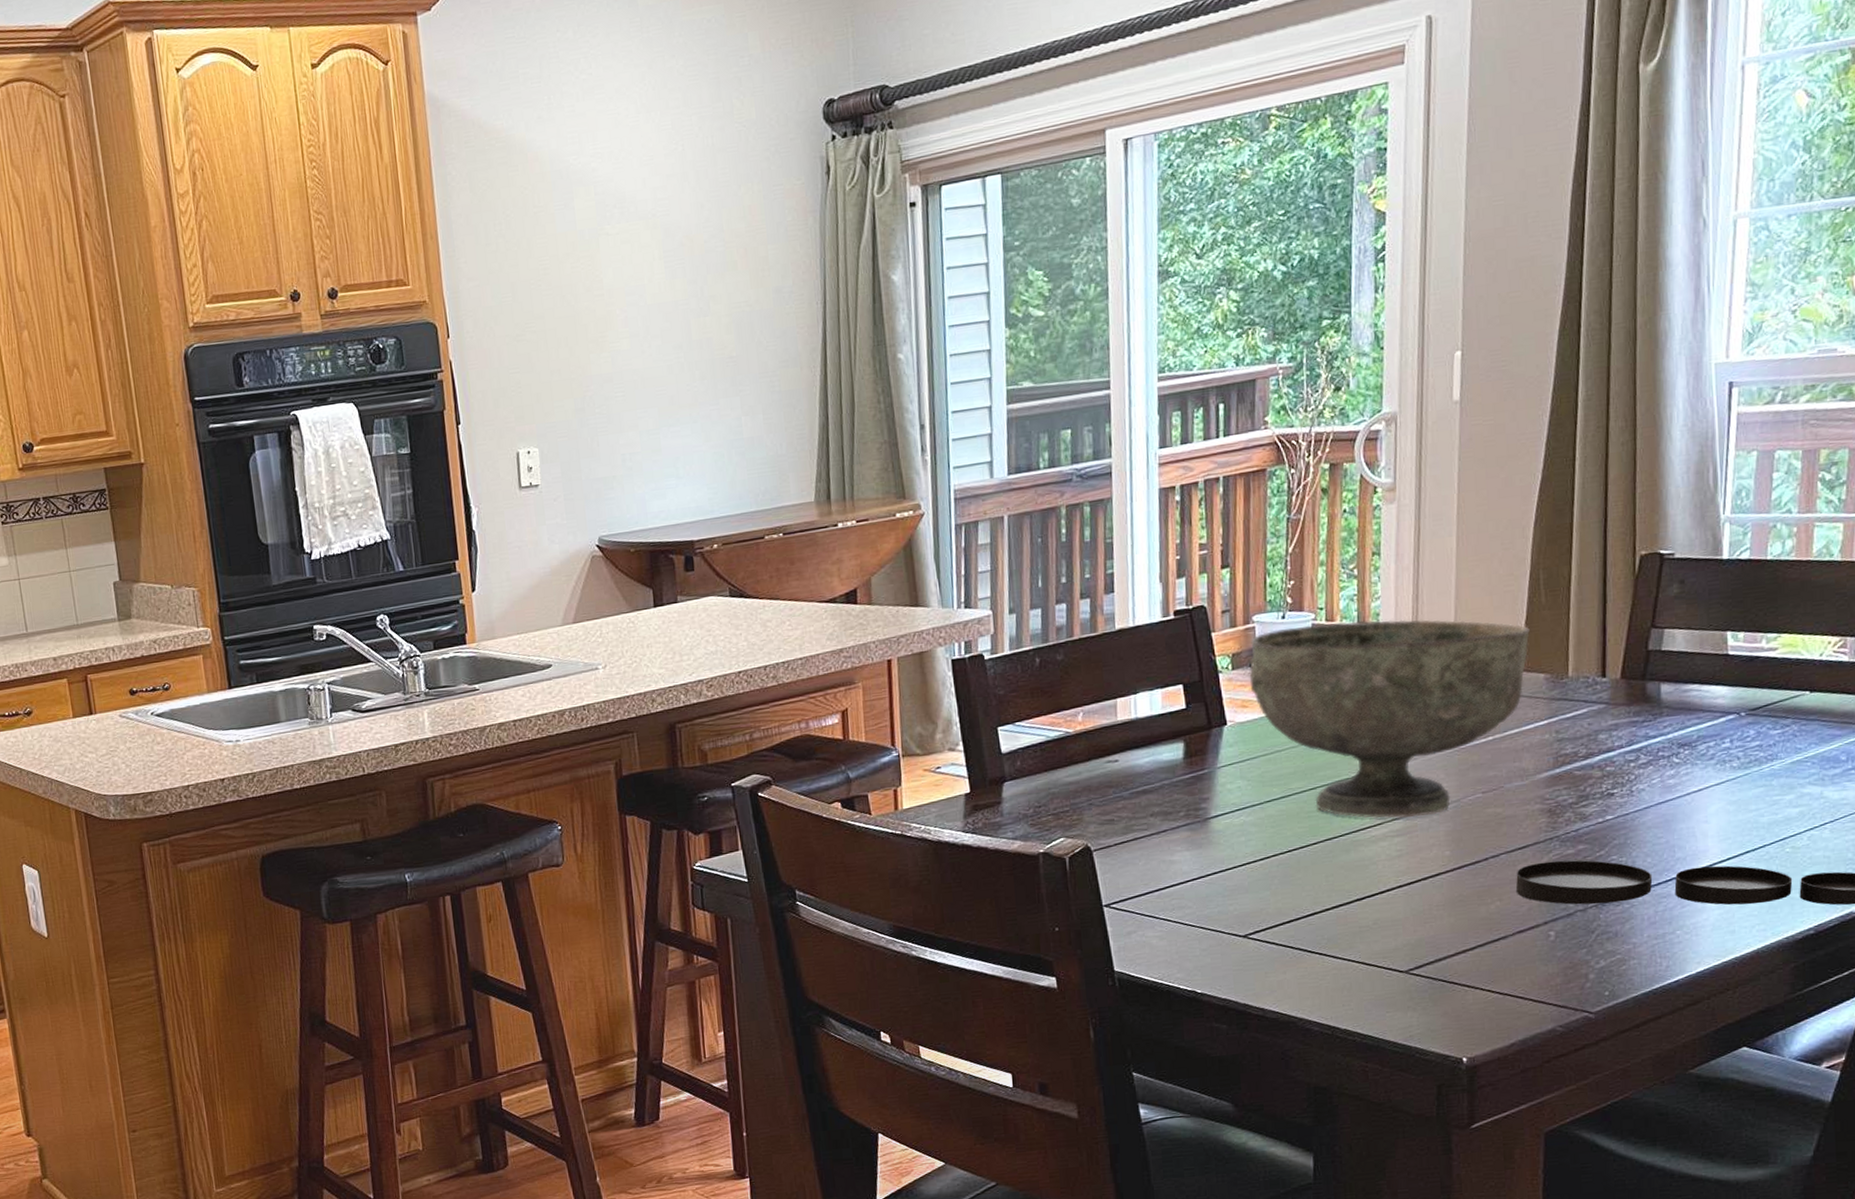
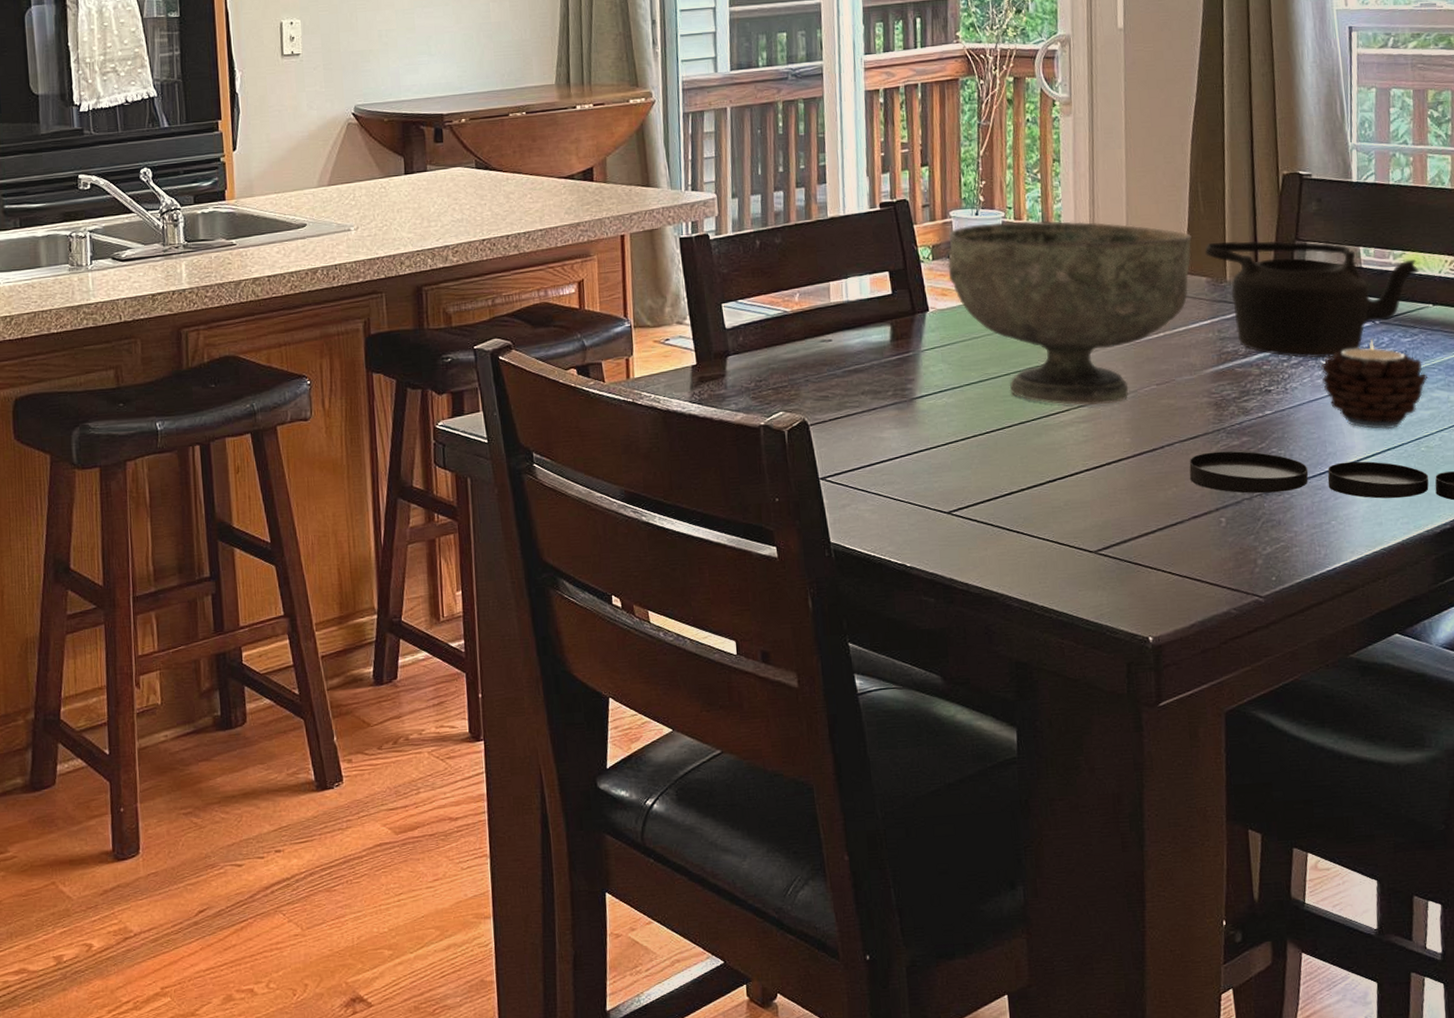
teapot: none [1544,629,1797,757] -> present [1205,240,1420,359]
candle: none [1674,732,1798,831] -> present [1321,338,1427,430]

